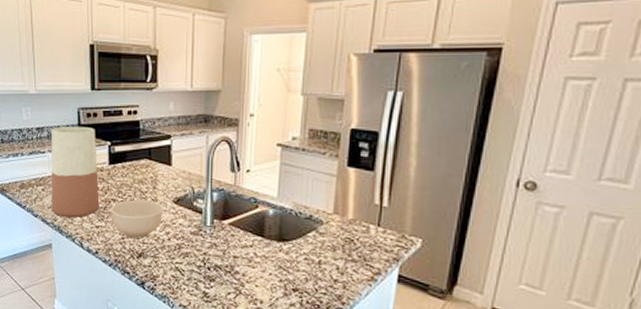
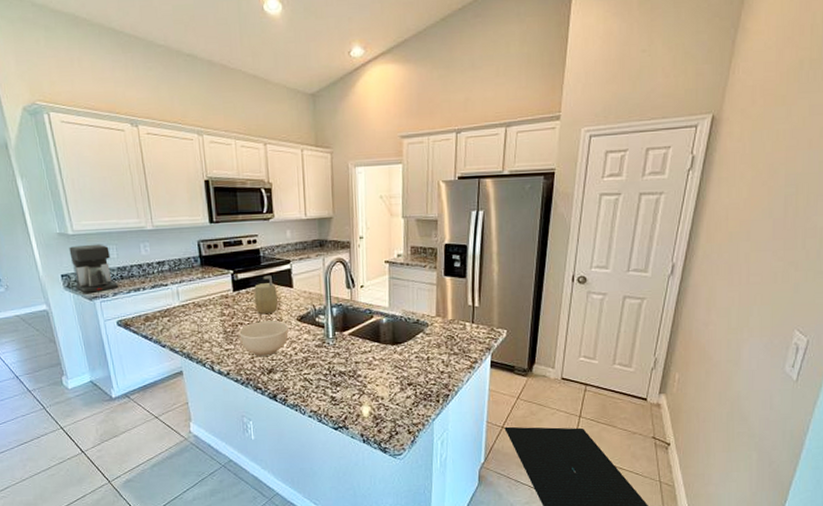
vase: present [51,127,100,218] -> none [173,258,228,345]
soap dispenser: none [129,150,155,193] -> present [253,275,279,315]

